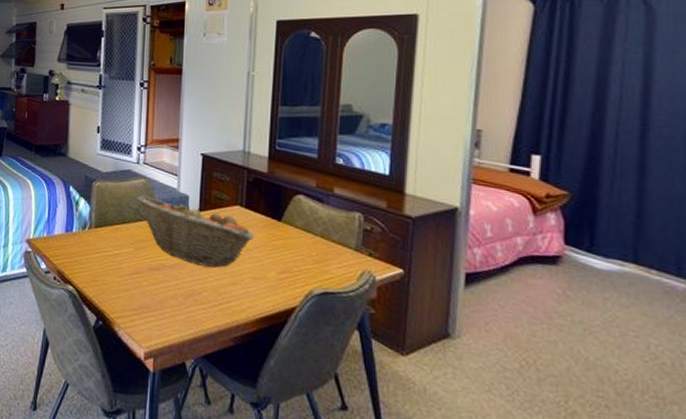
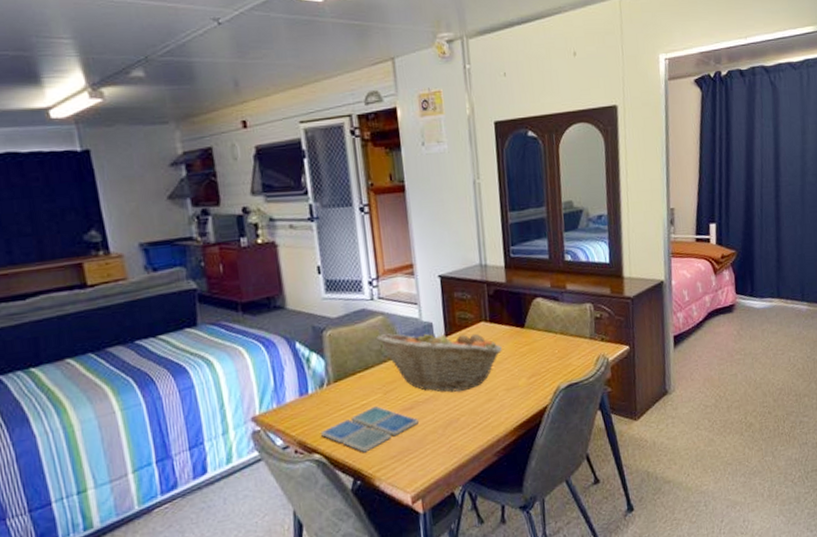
drink coaster: none [77,257,162,298] -> present [321,405,419,453]

